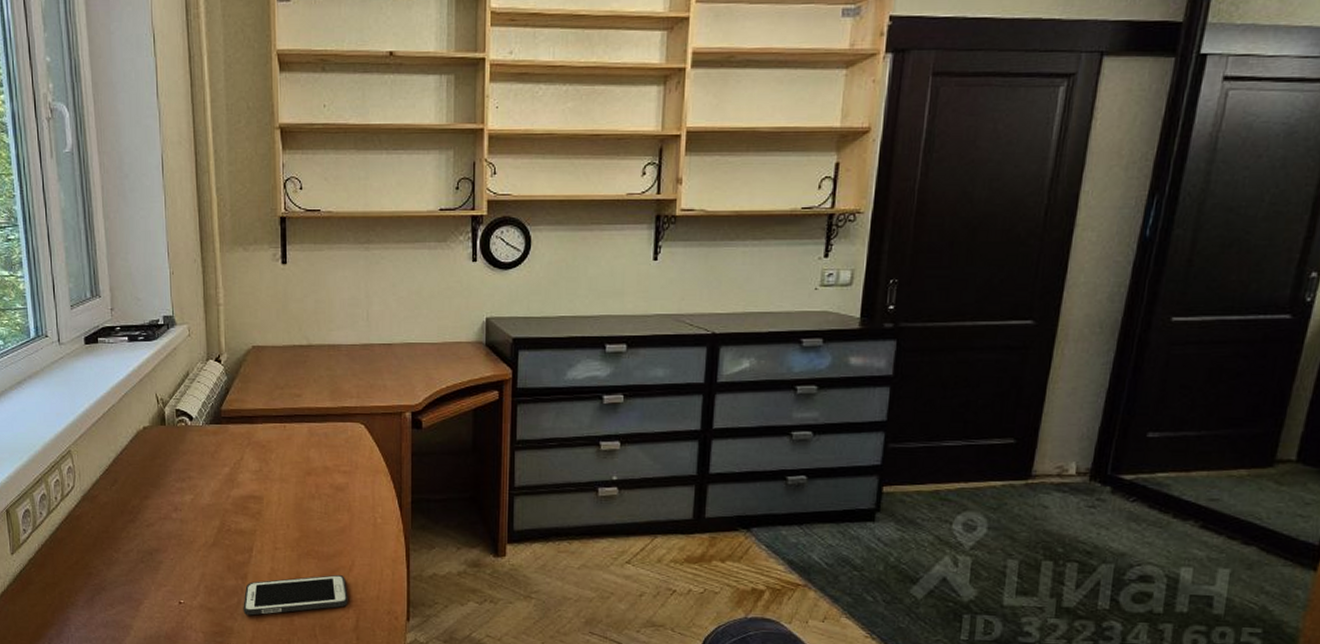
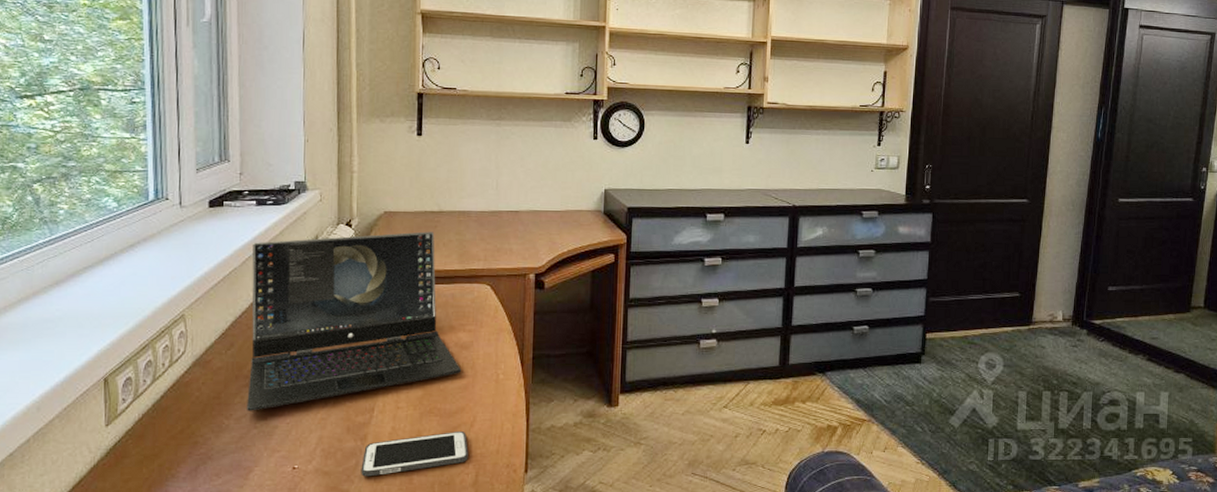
laptop: none [128,367,338,546] -> present [247,231,462,411]

